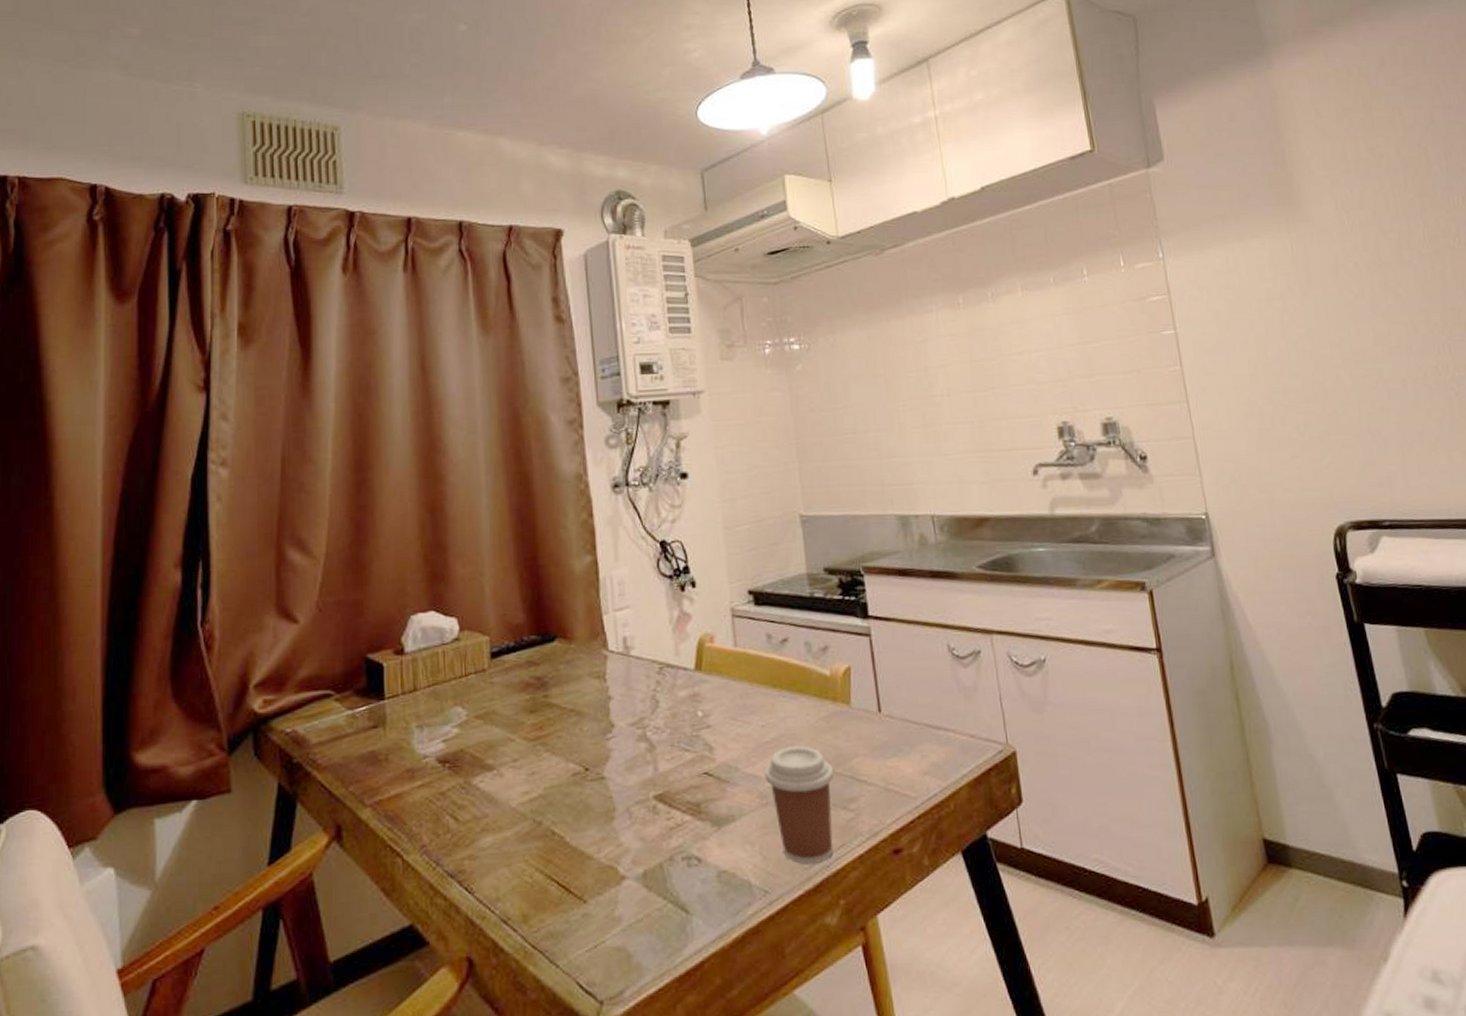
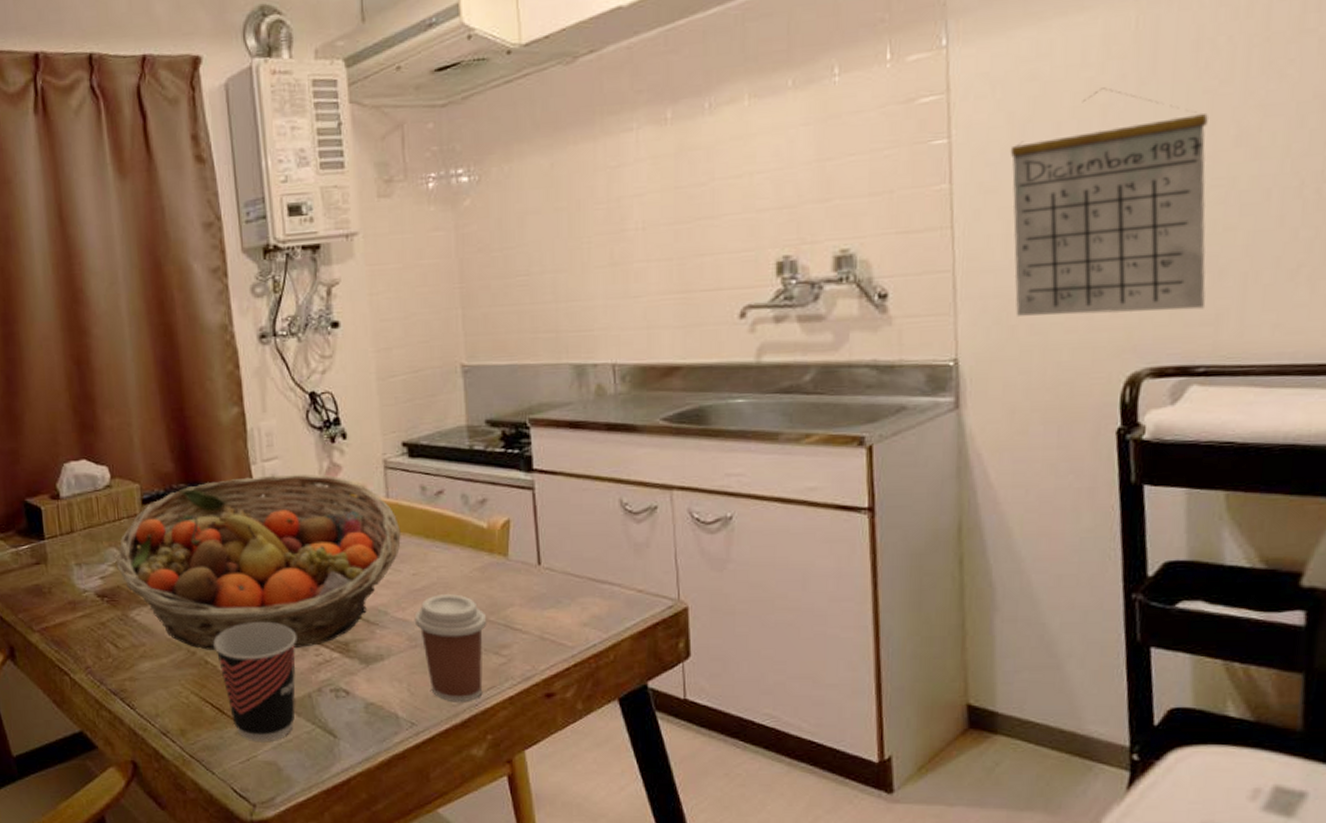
fruit basket: none [460,623,749,819] -> present [115,473,401,650]
cup: none [561,784,647,924] -> present [213,622,296,741]
calendar: none [1220,296,1379,477] -> present [1010,87,1208,316]

